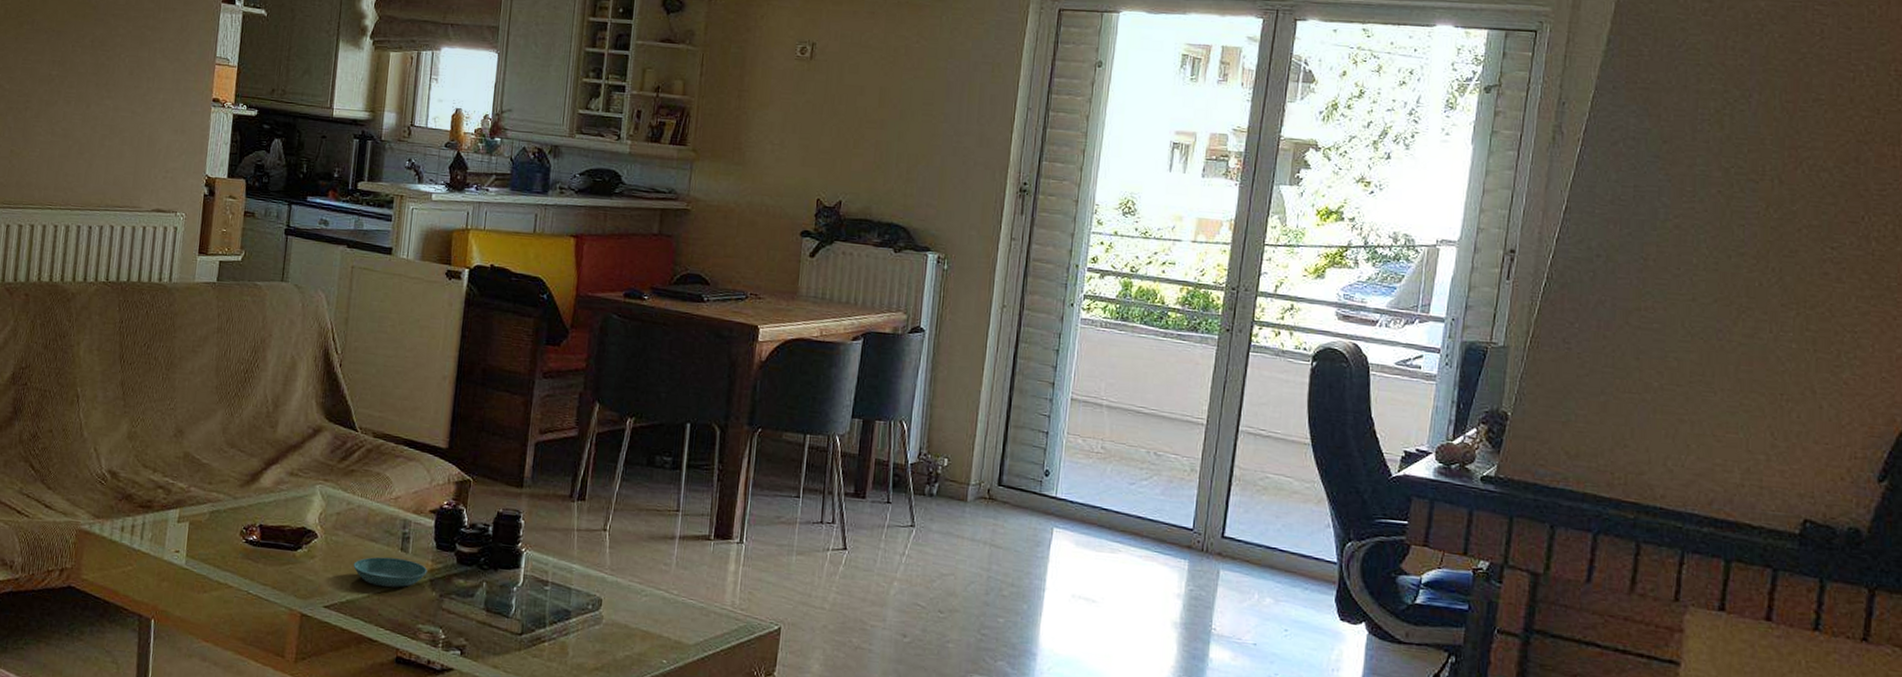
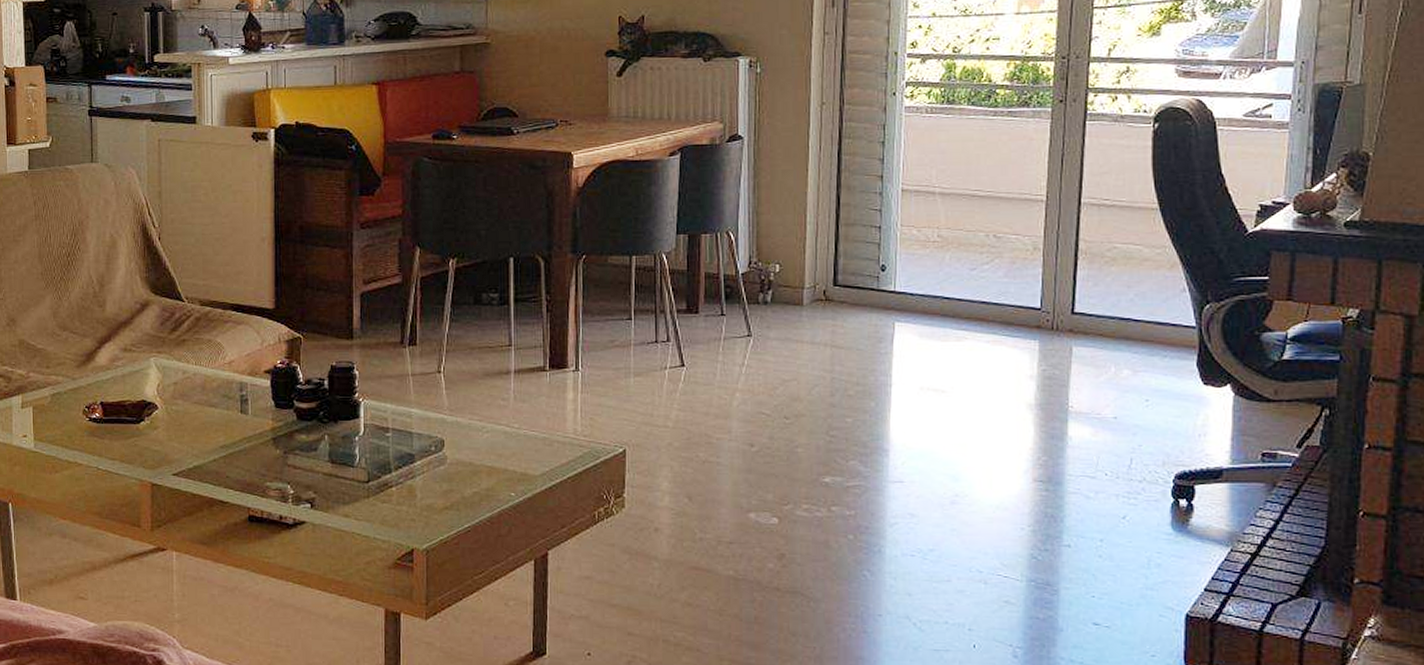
saucer: present [353,556,428,588] -> none [196,421,269,449]

